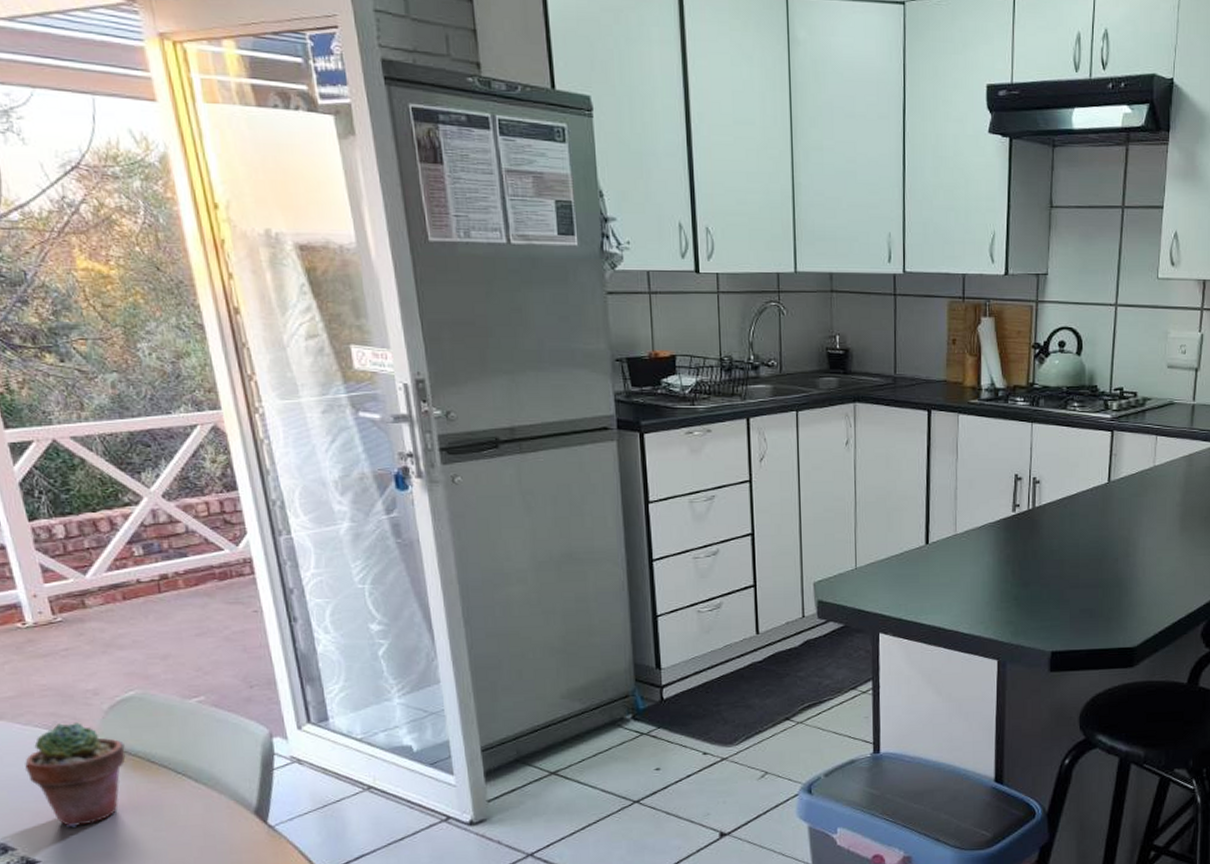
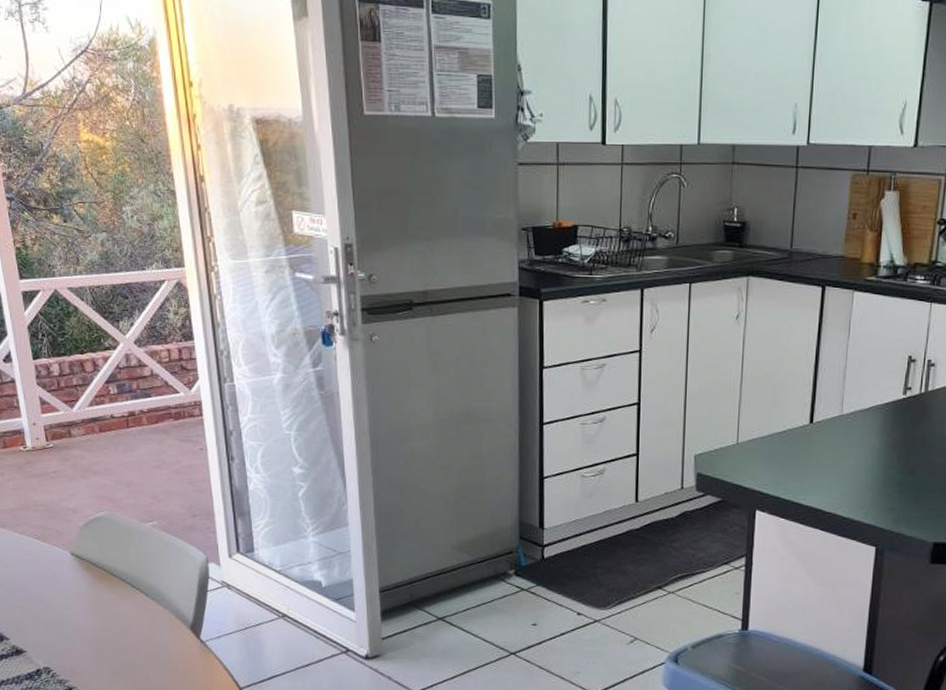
potted succulent: present [25,723,126,828] -> none [19,535,94,625]

